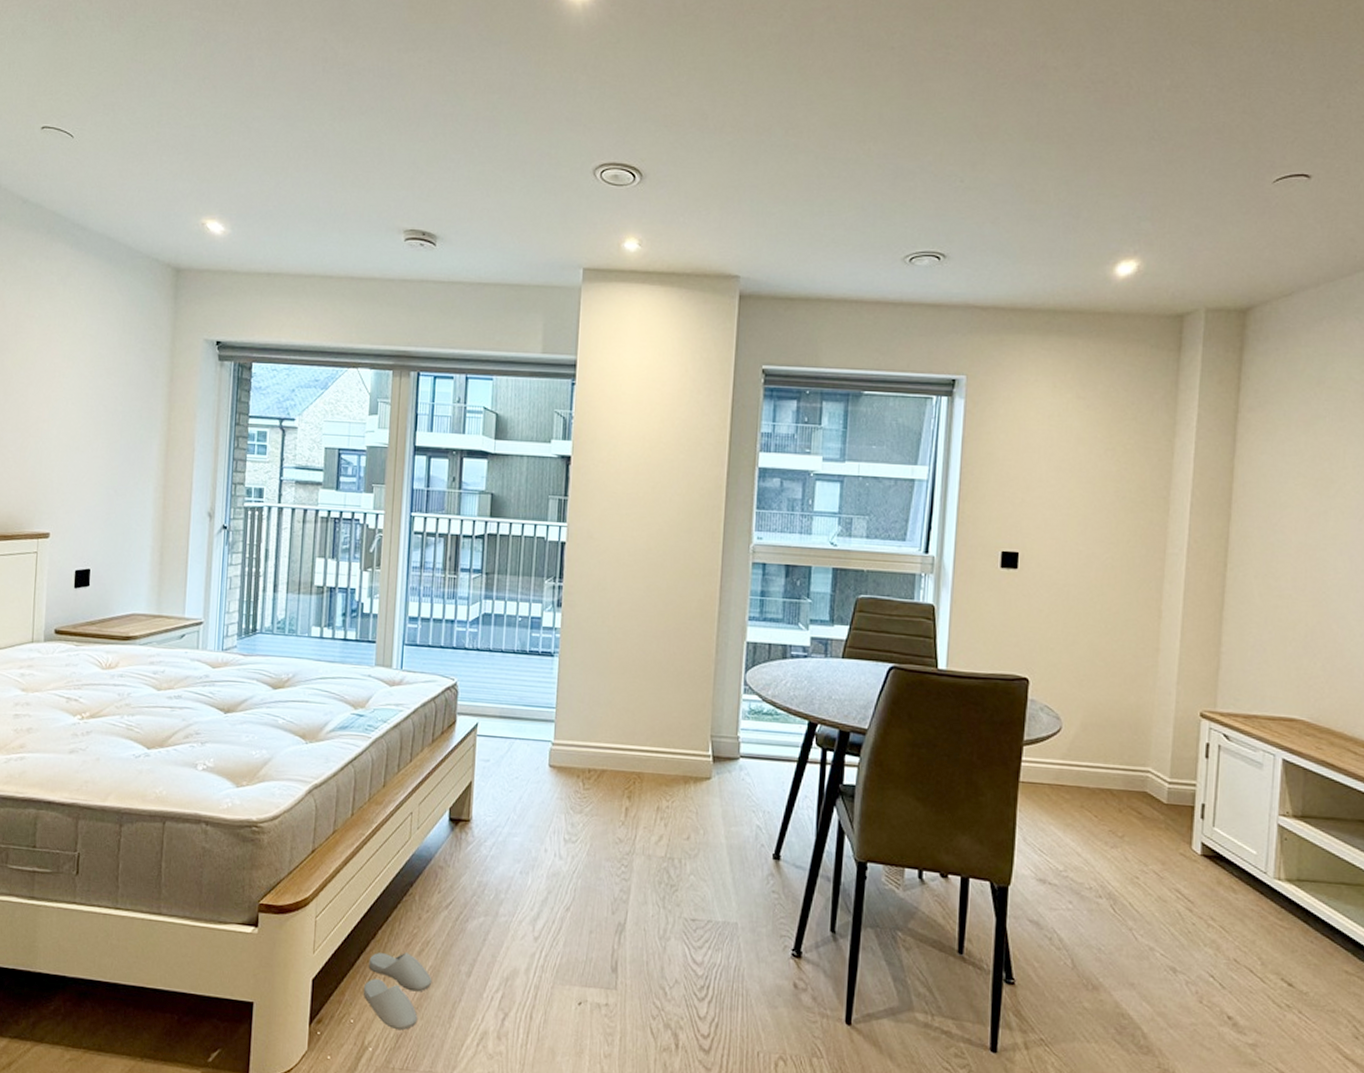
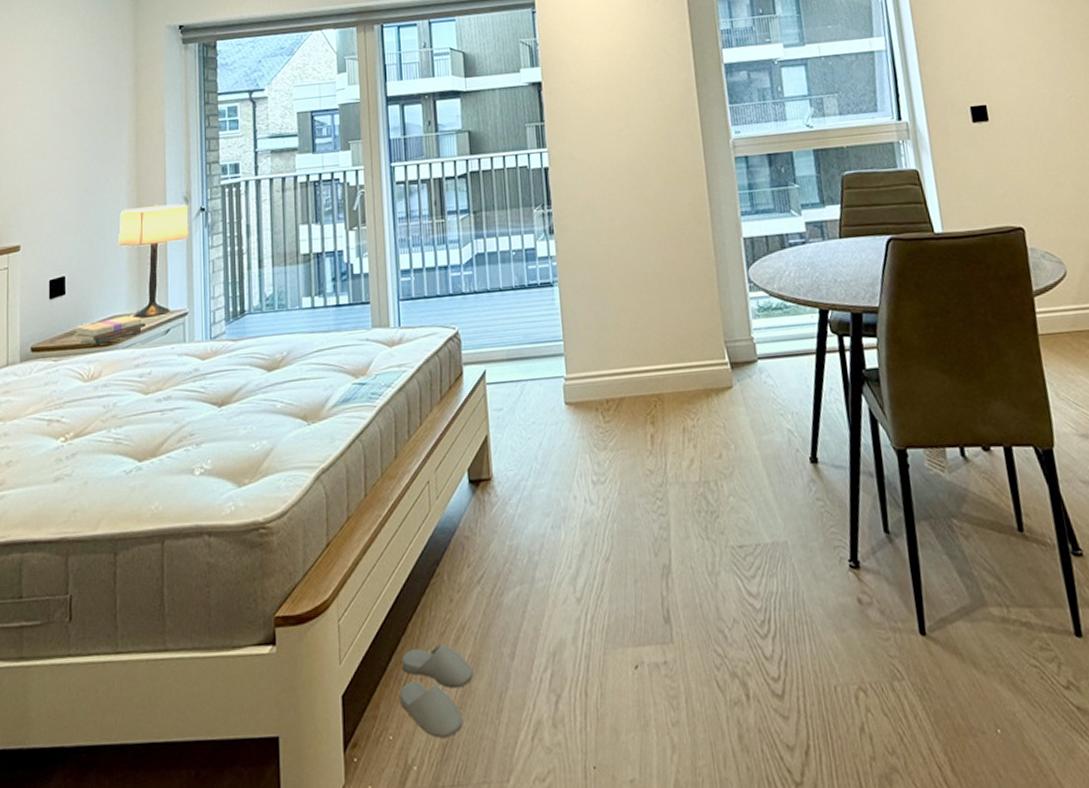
books: none [95,615,163,638] -> present [74,315,146,346]
table lamp: none [142,515,212,622] -> present [119,204,189,319]

